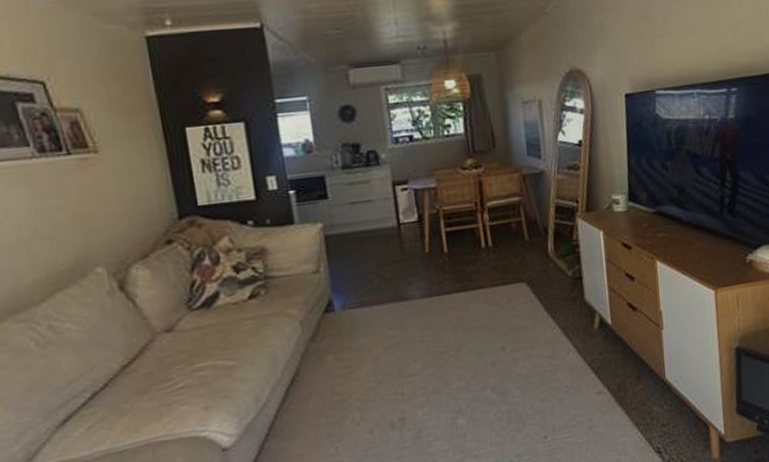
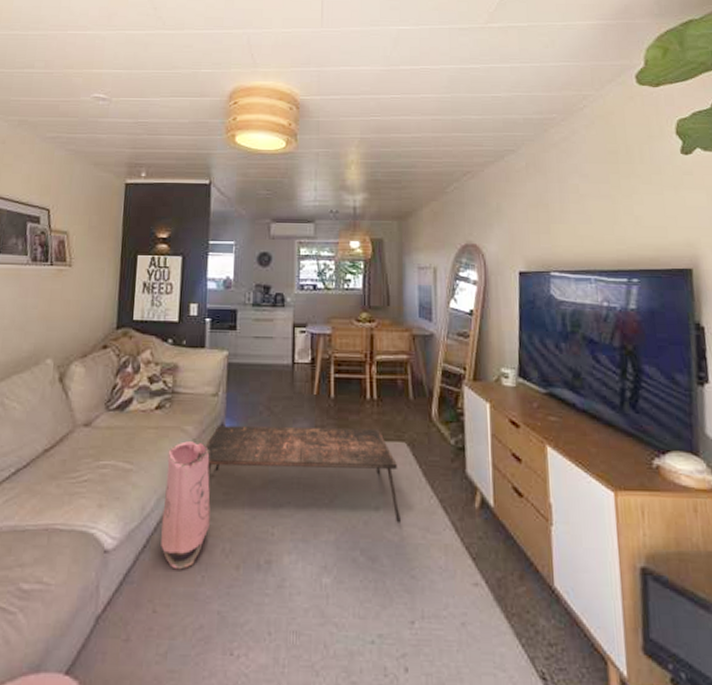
bag: none [273,323,335,448] -> present [161,441,211,570]
coffee table: none [316,275,527,357] -> present [206,426,400,523]

